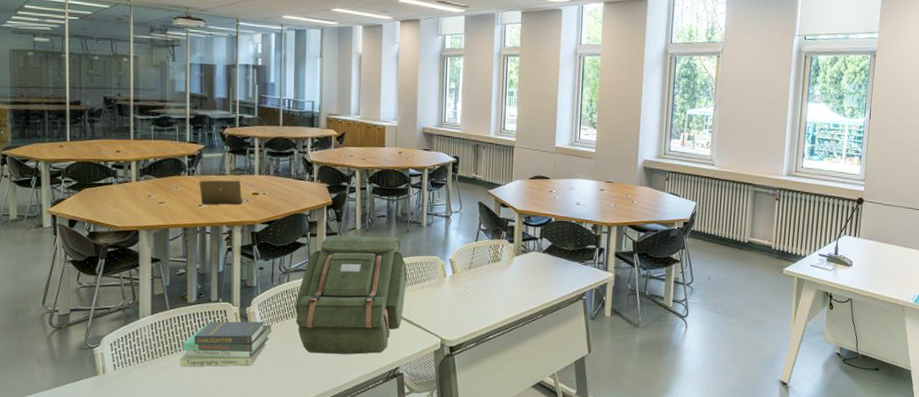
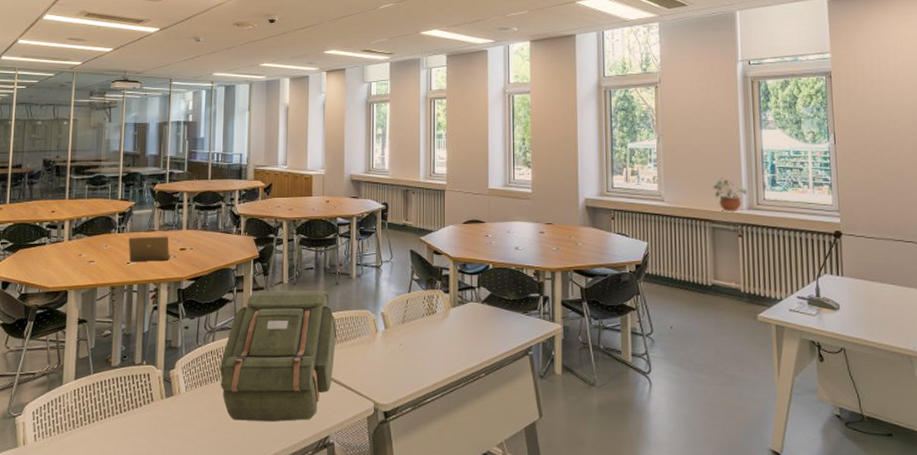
books: present [179,321,271,367] -> none [100,385,195,437]
potted plant: none [758,145,789,177] -> present [712,177,748,211]

